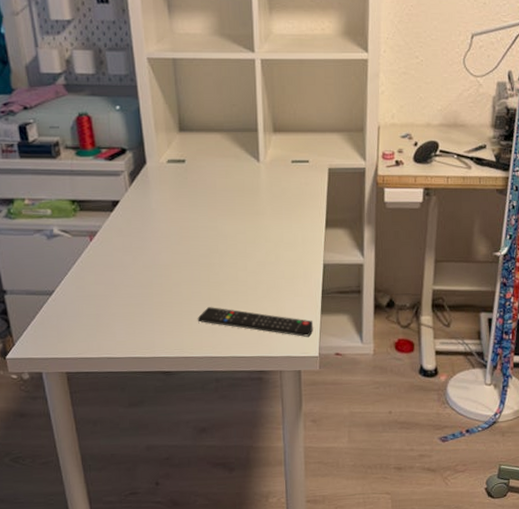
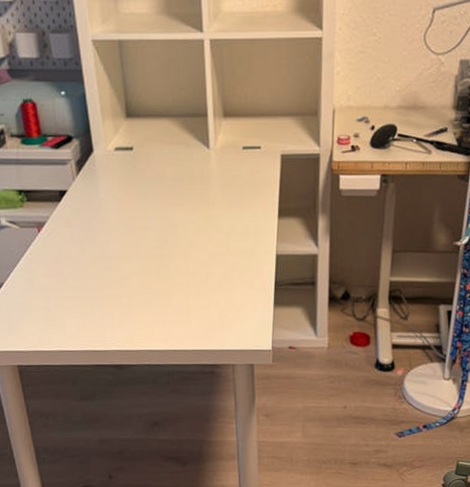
remote control: present [197,307,313,337] -> none [148,299,266,330]

